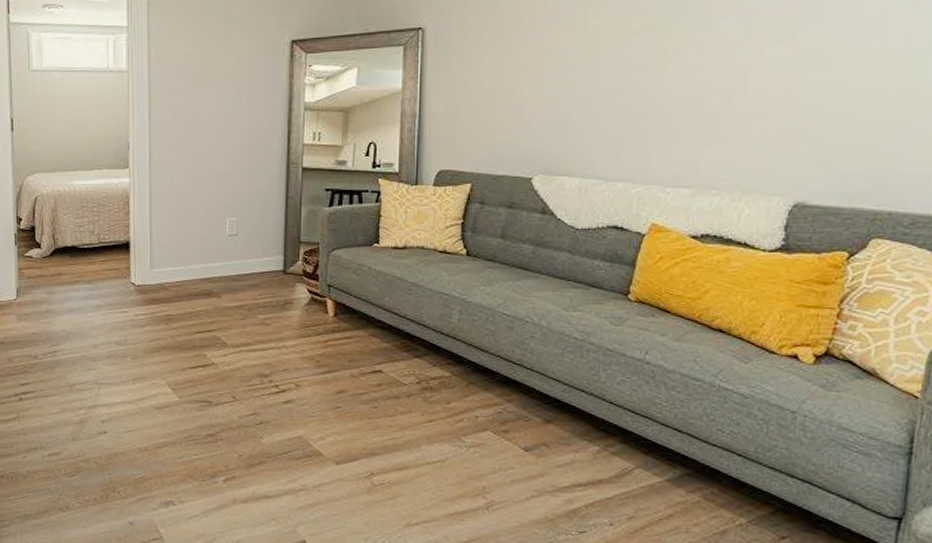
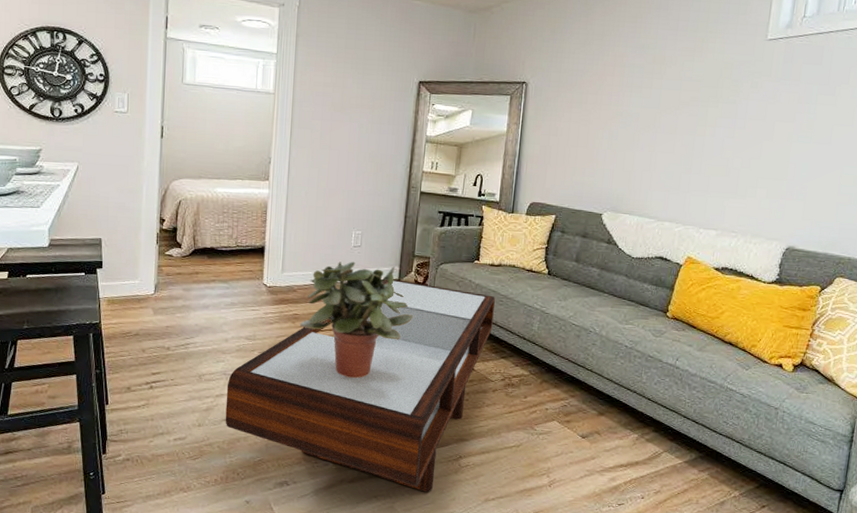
coffee table: none [100,270,402,515] -> present [225,279,495,492]
potted plant: none [174,252,305,384] -> present [299,261,414,378]

